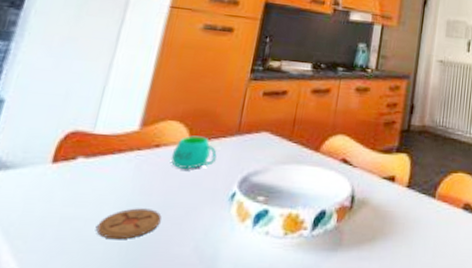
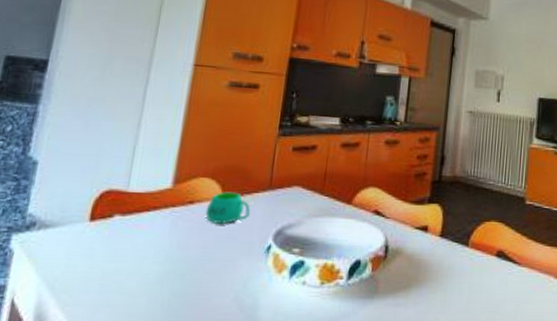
coaster: present [96,208,162,240] -> none [138,262,200,292]

